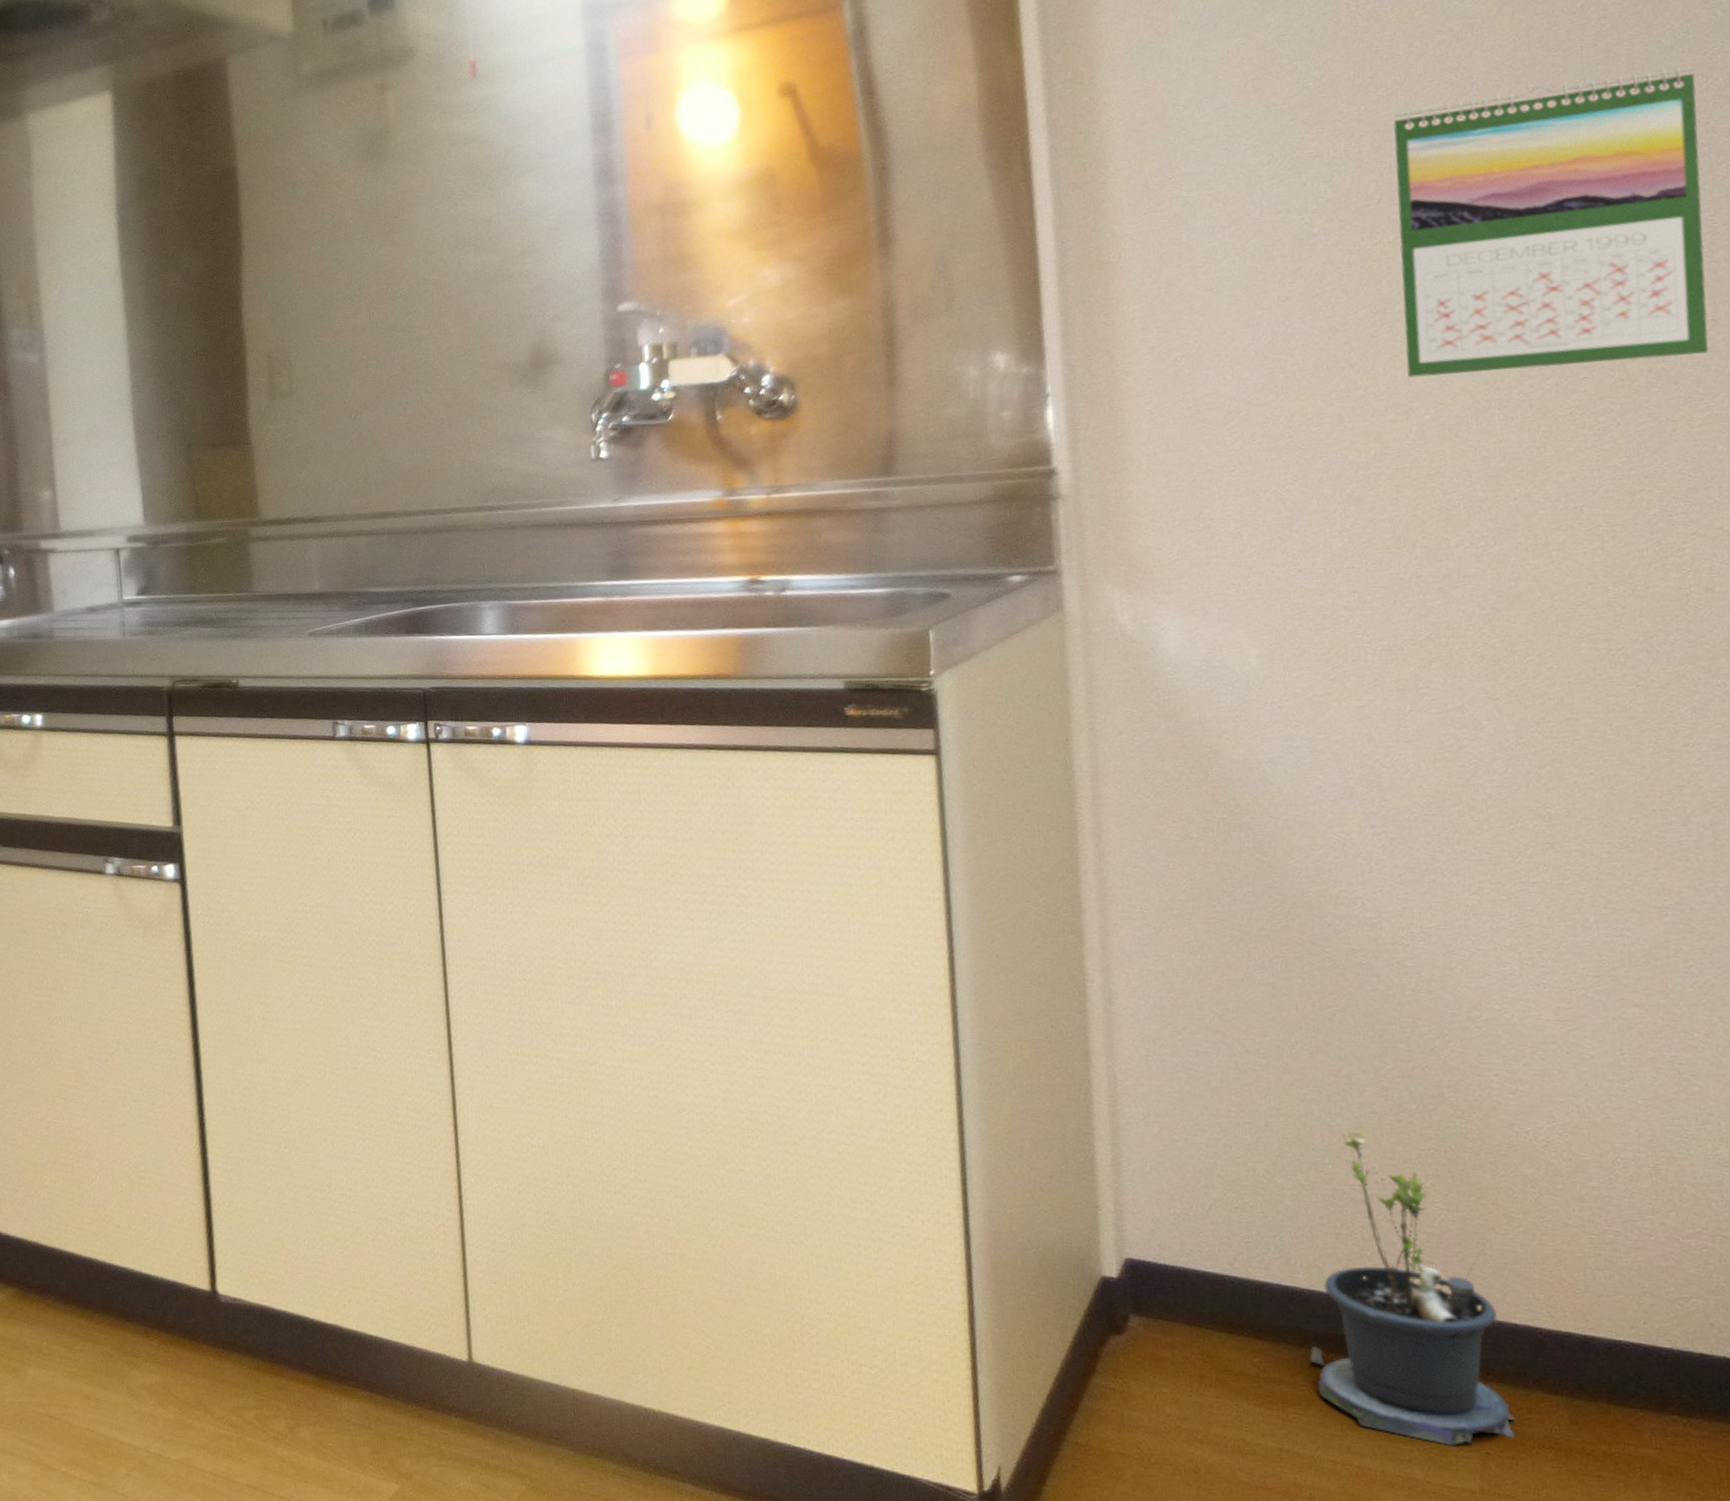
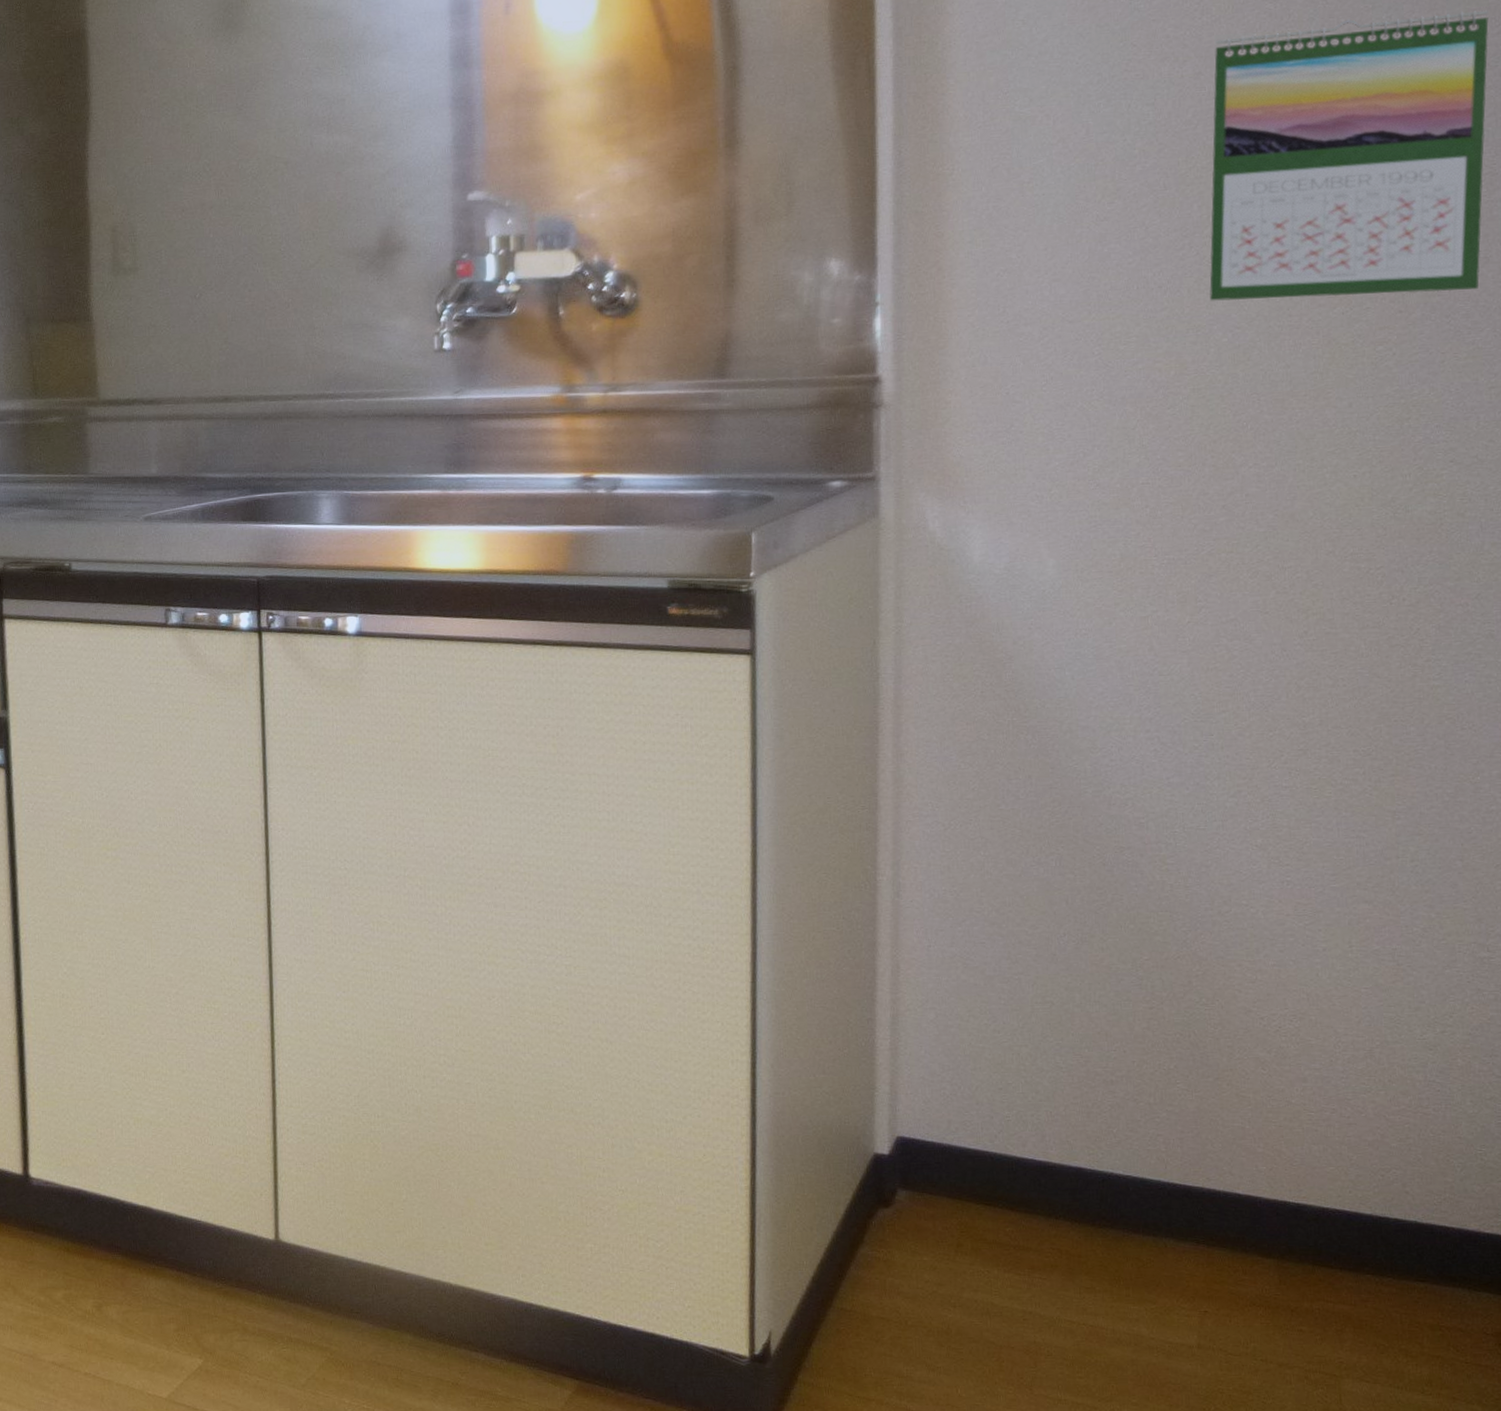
potted plant: present [1309,1131,1516,1447] -> none [1056,1017,1232,1306]

